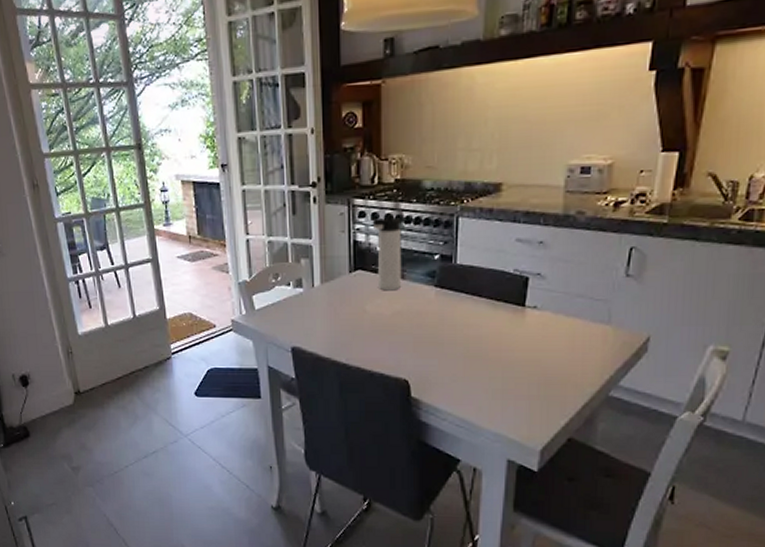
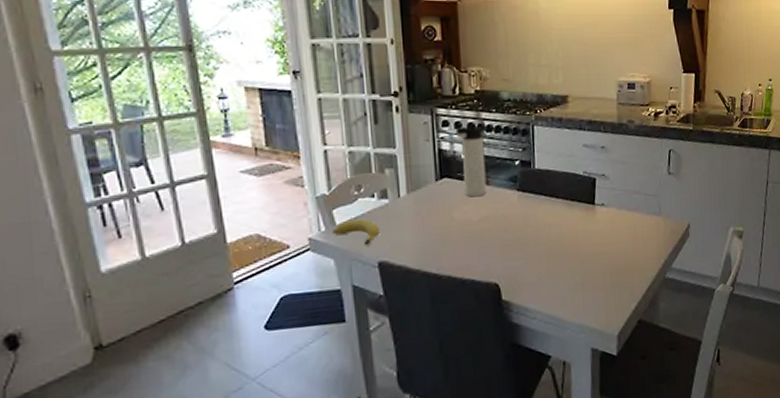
fruit: none [251,305,294,331] -> present [332,218,380,246]

